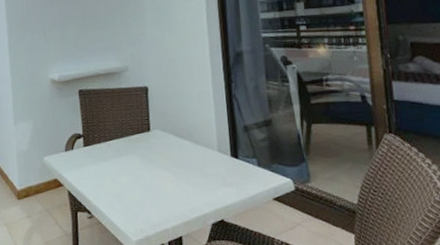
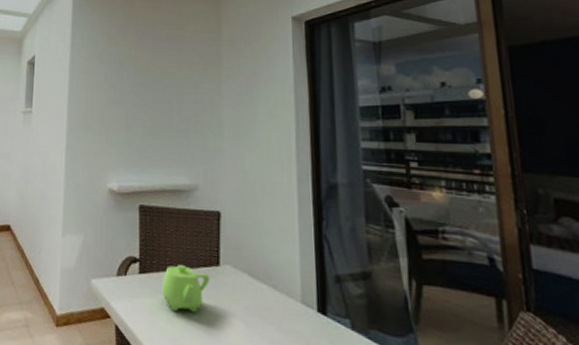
teapot: none [104,135,143,173] -> present [162,265,210,313]

